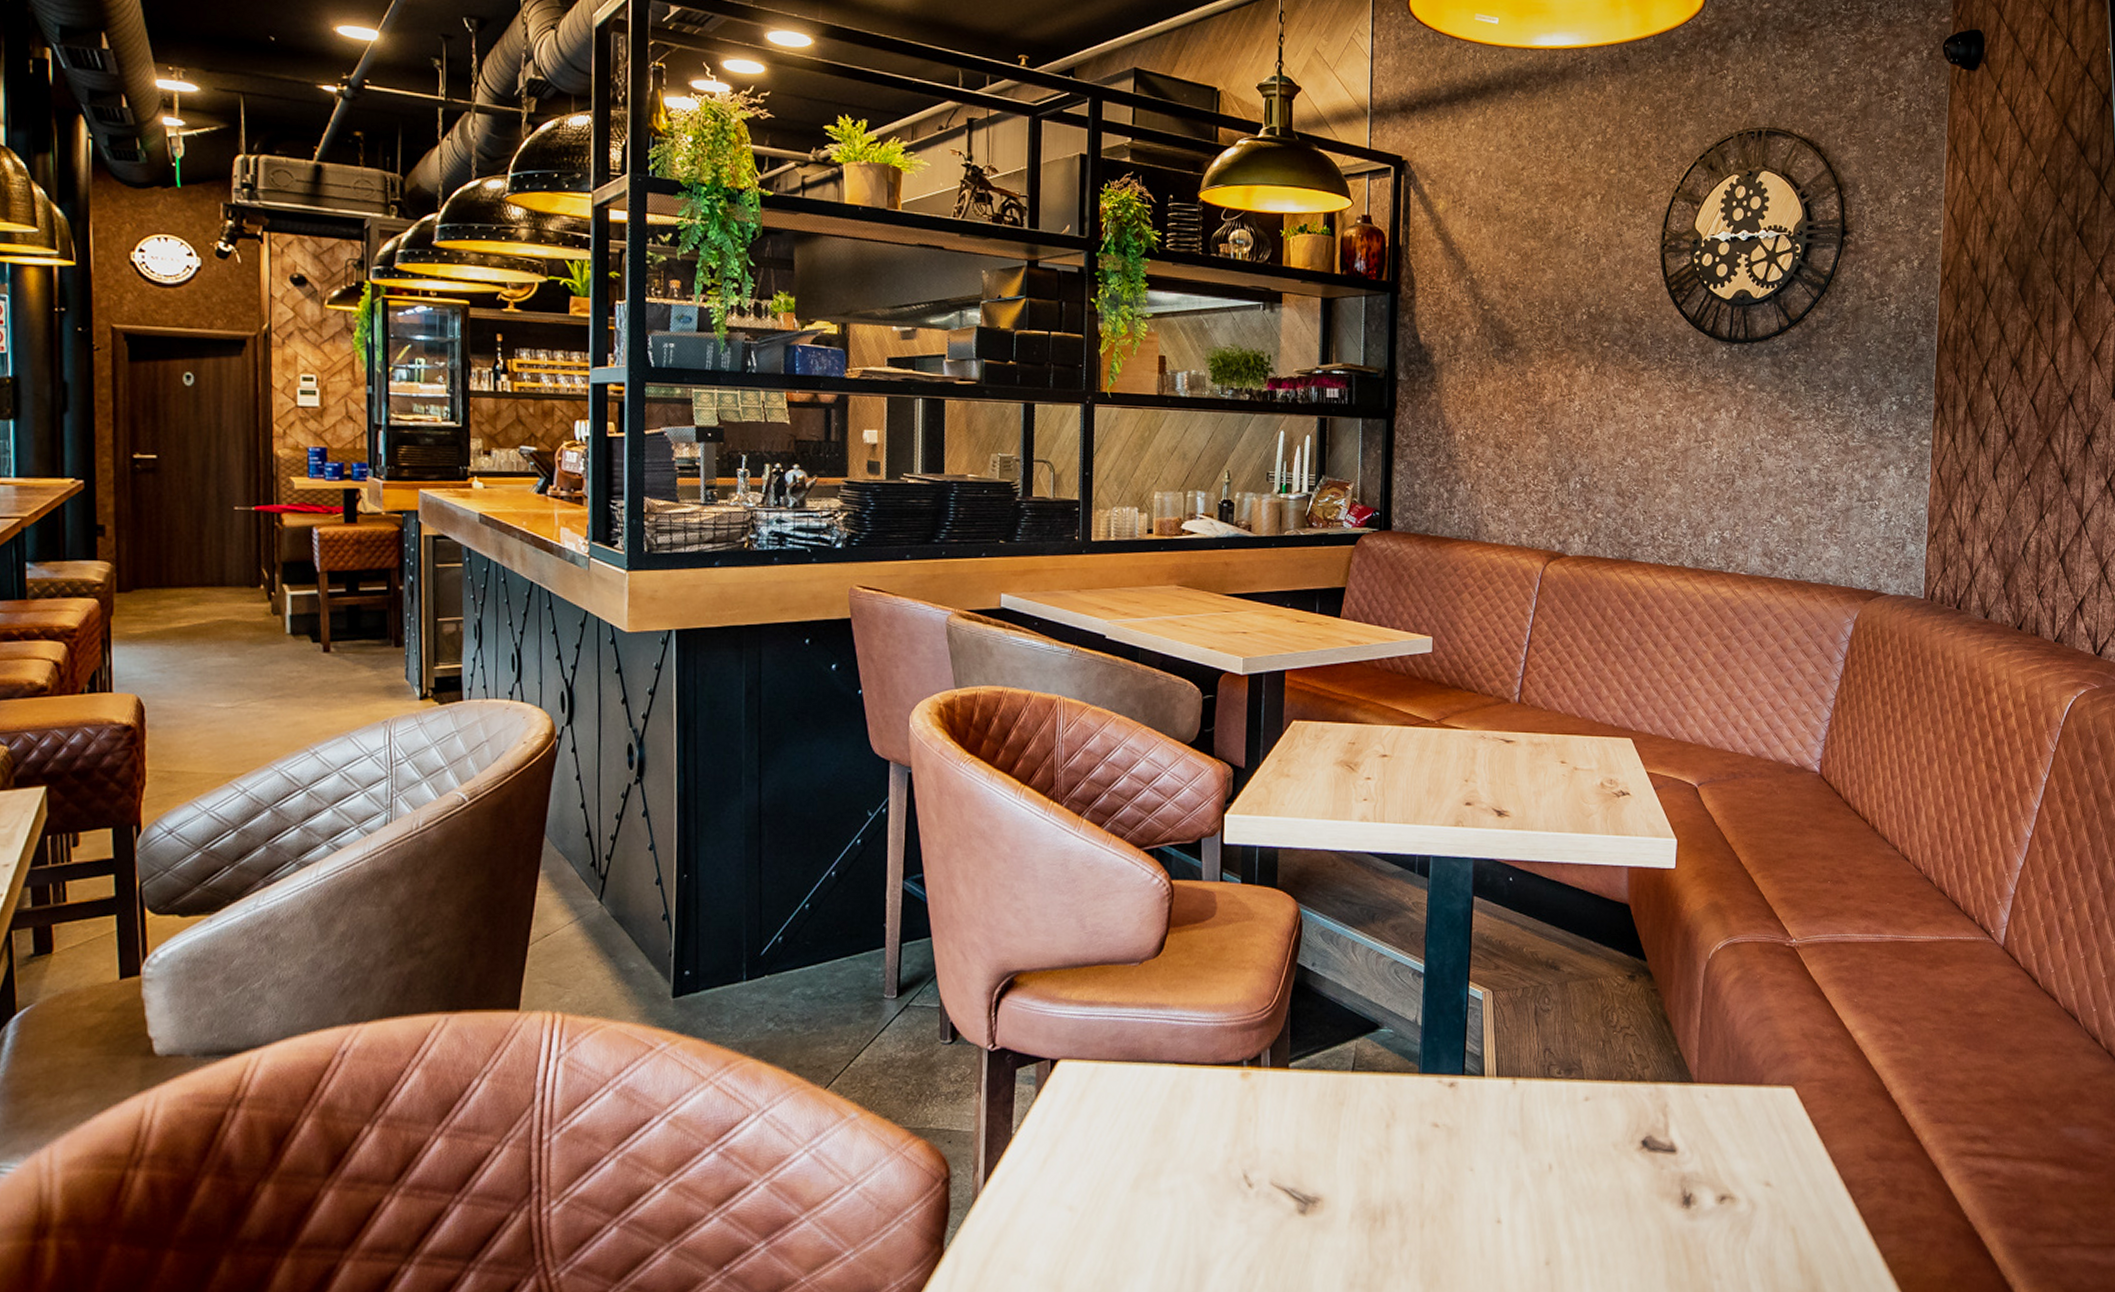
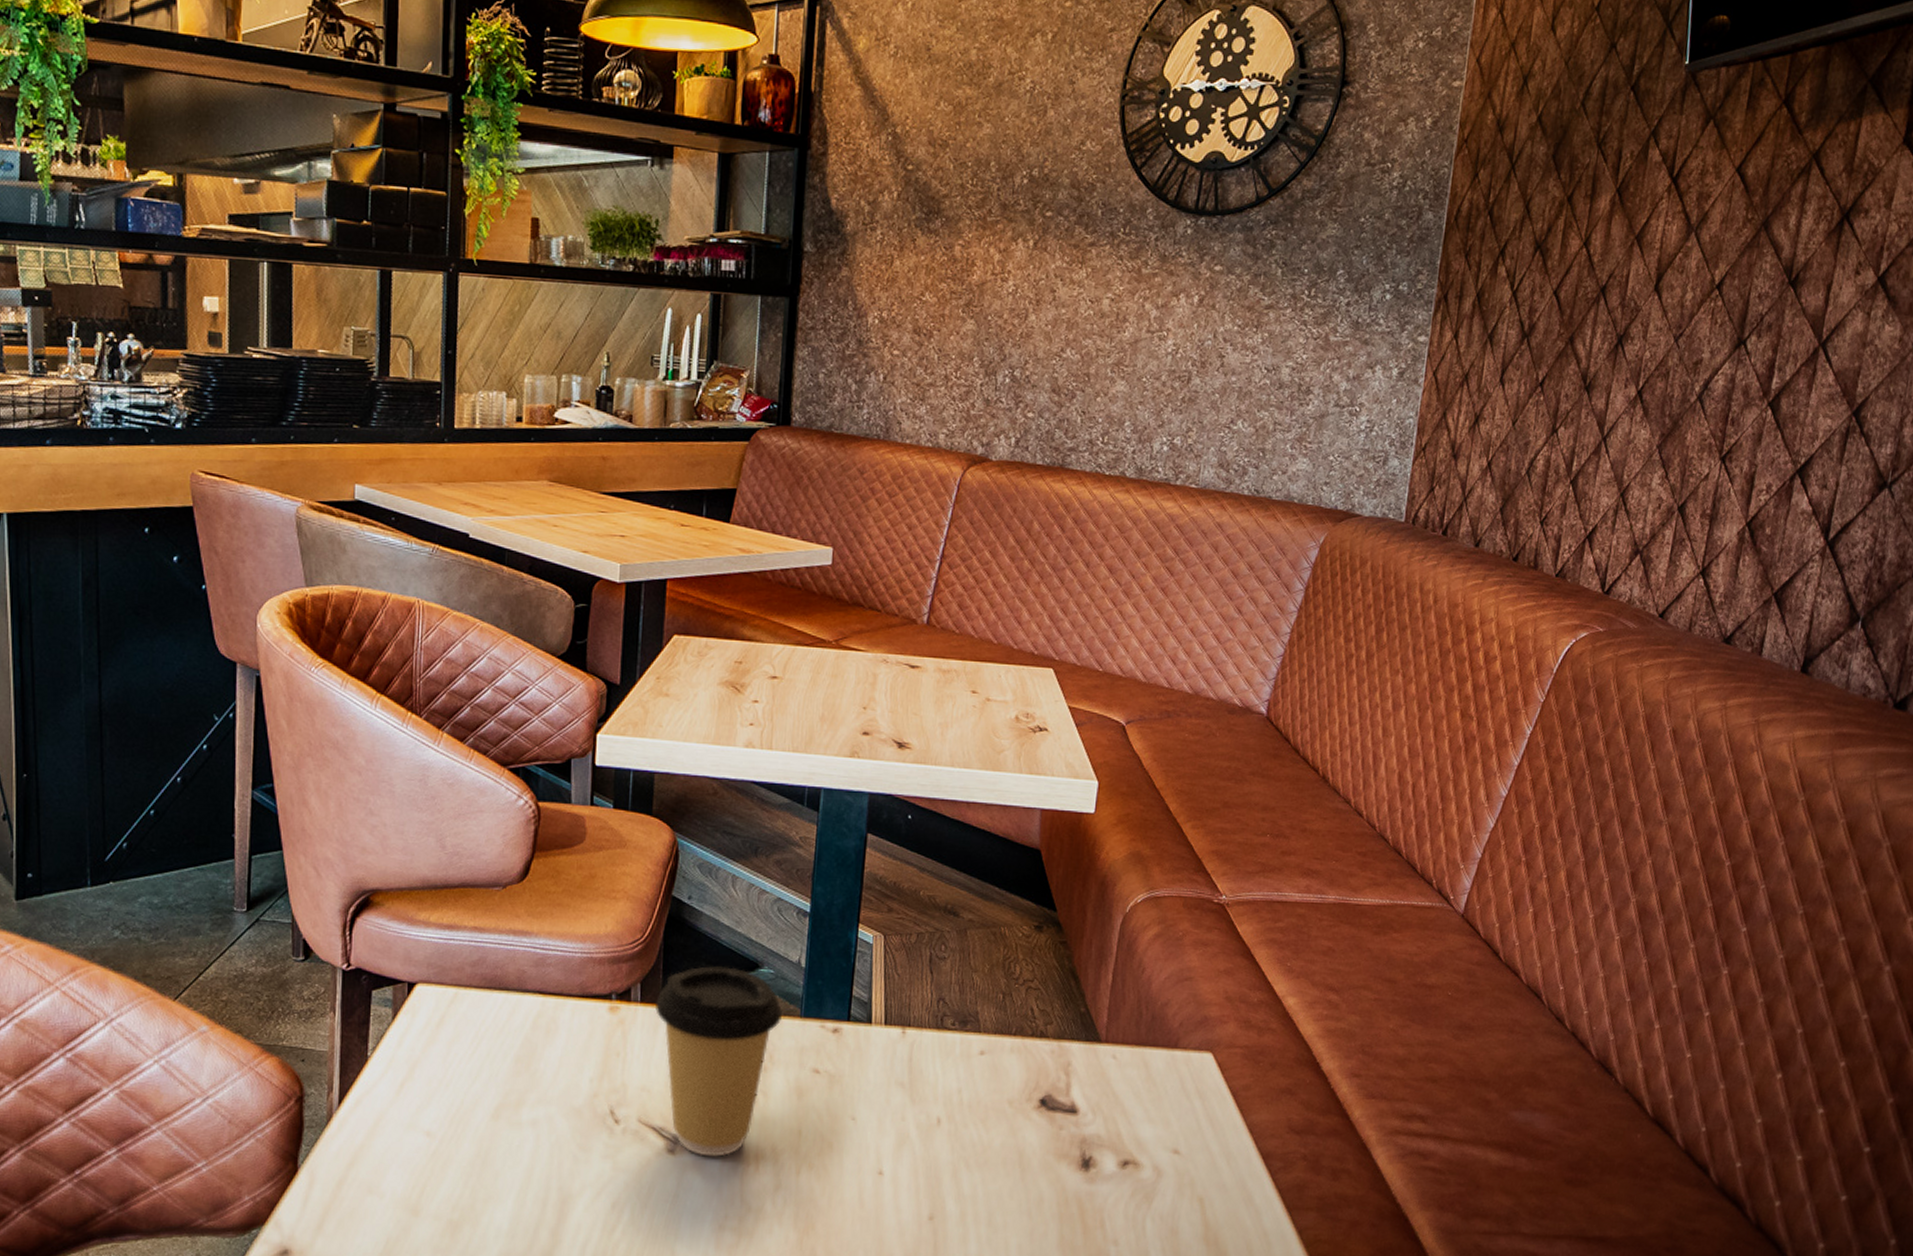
coffee cup: none [1283,1029,1402,1215] -> present [654,966,782,1157]

